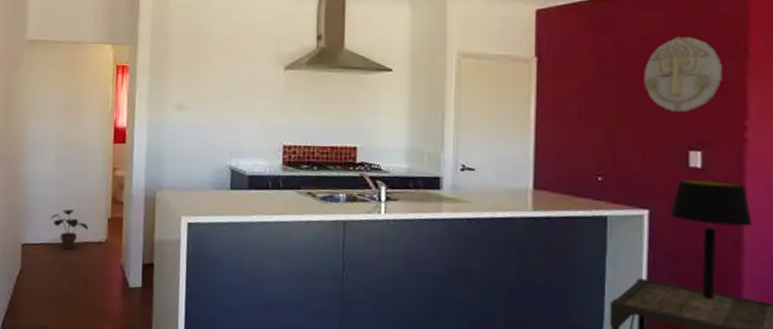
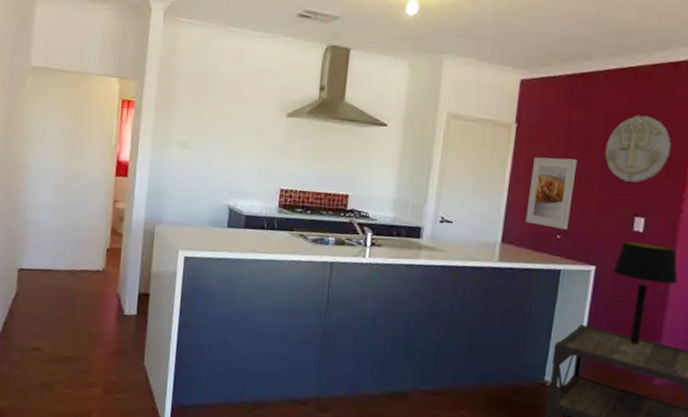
potted plant: present [51,209,88,250] -> none [49,237,86,277]
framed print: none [558,91,612,170] -> present [525,157,578,230]

